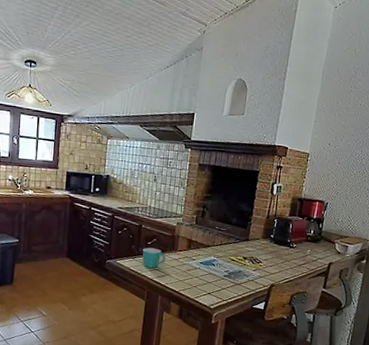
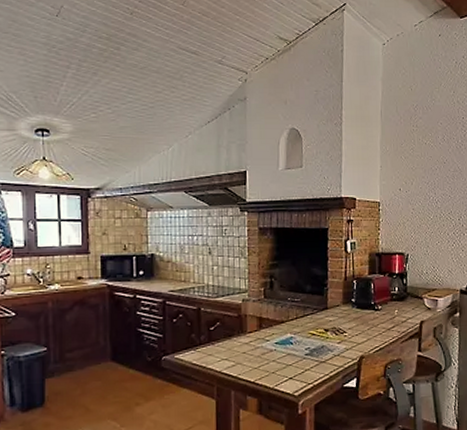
mug: present [142,247,166,269] -> none [204,333,234,359]

